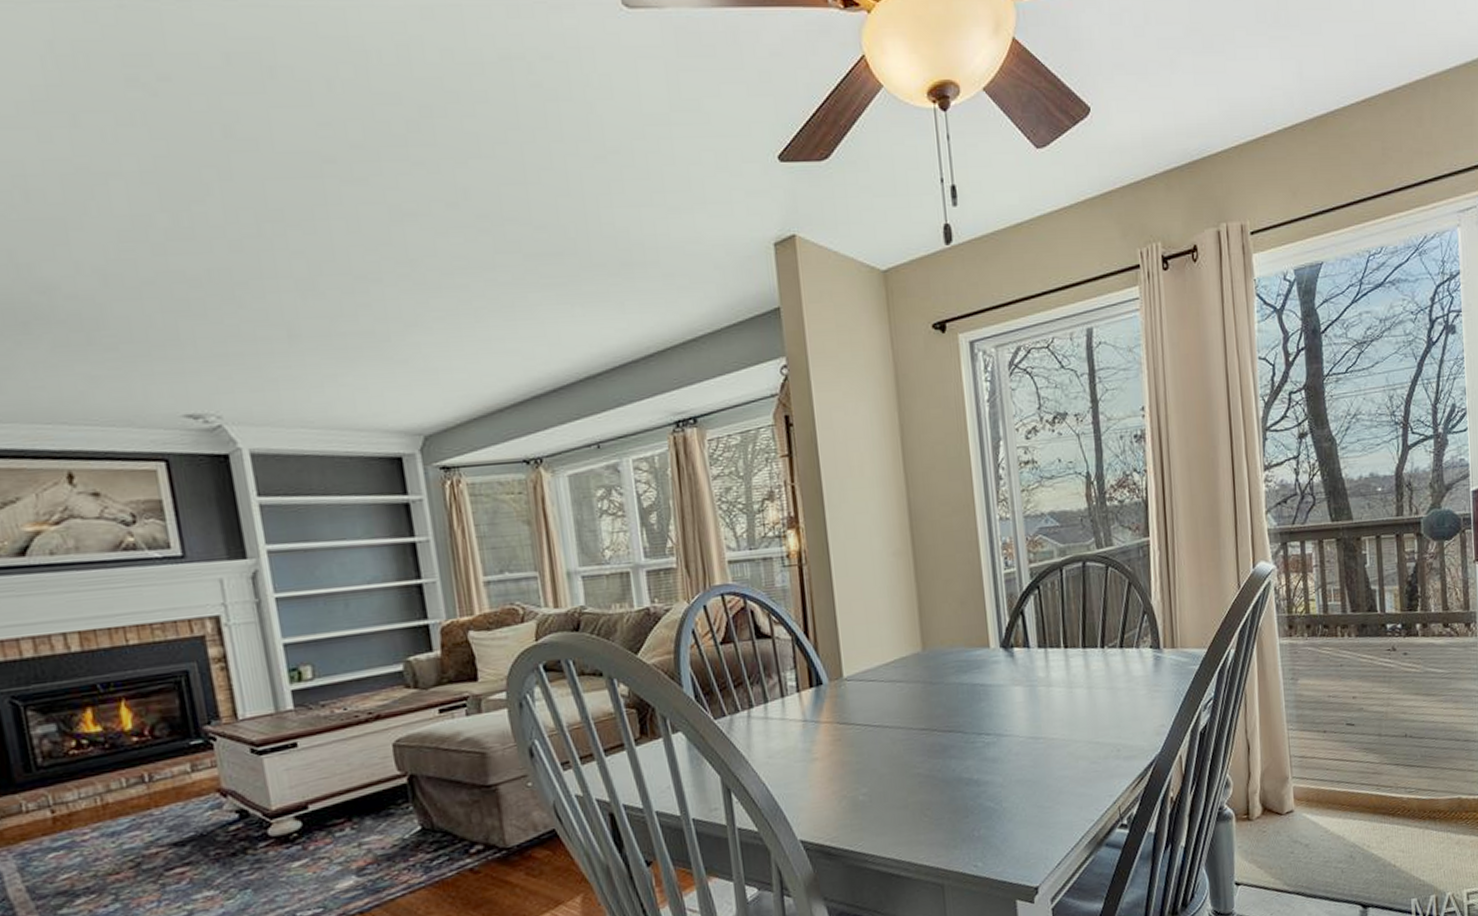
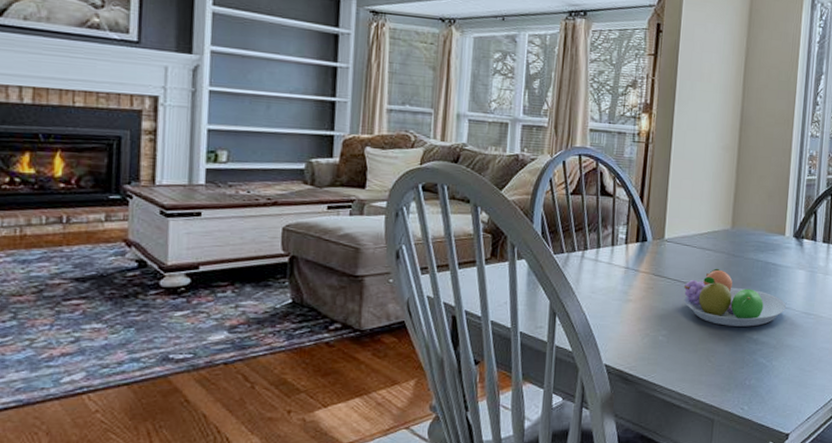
fruit bowl: none [877,702,1008,770] -> present [683,268,787,327]

